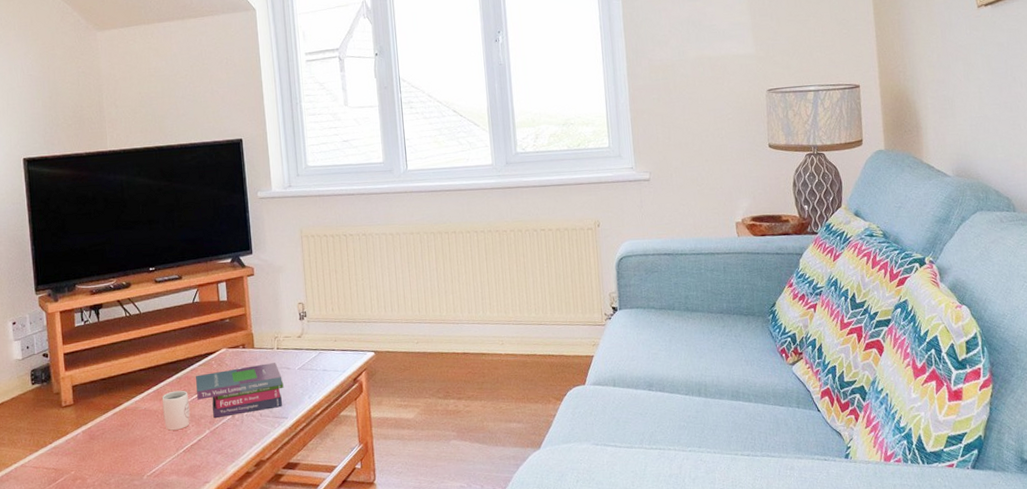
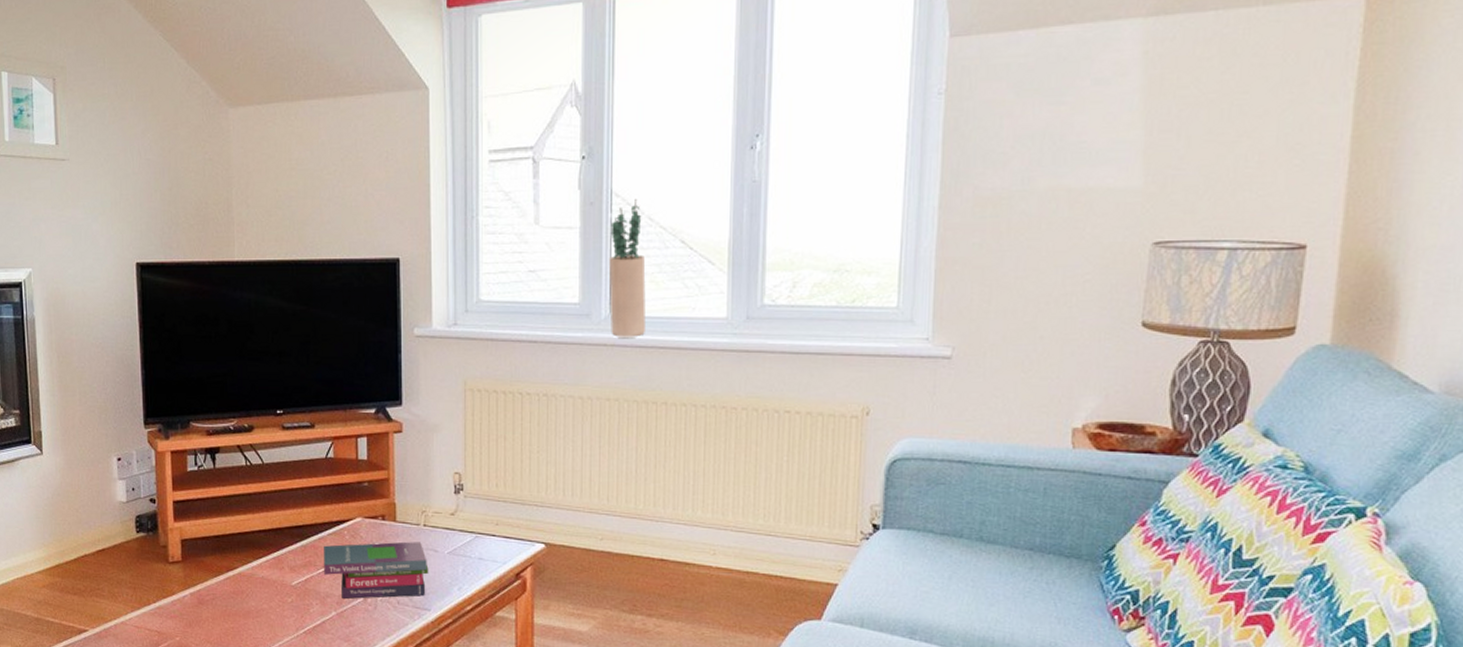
mug: present [161,390,191,431] -> none [282,560,315,607]
vase: none [401,82,434,186] -> present [608,199,646,337]

